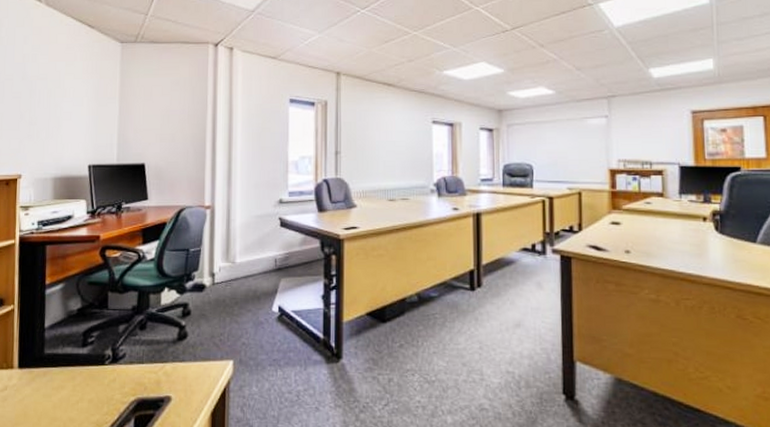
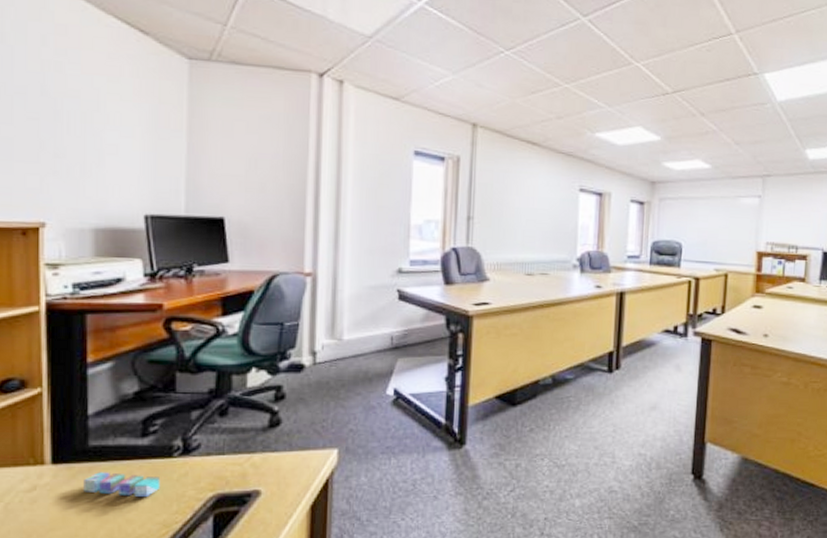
sticky notes: none [39,376,96,399] -> present [83,472,161,497]

